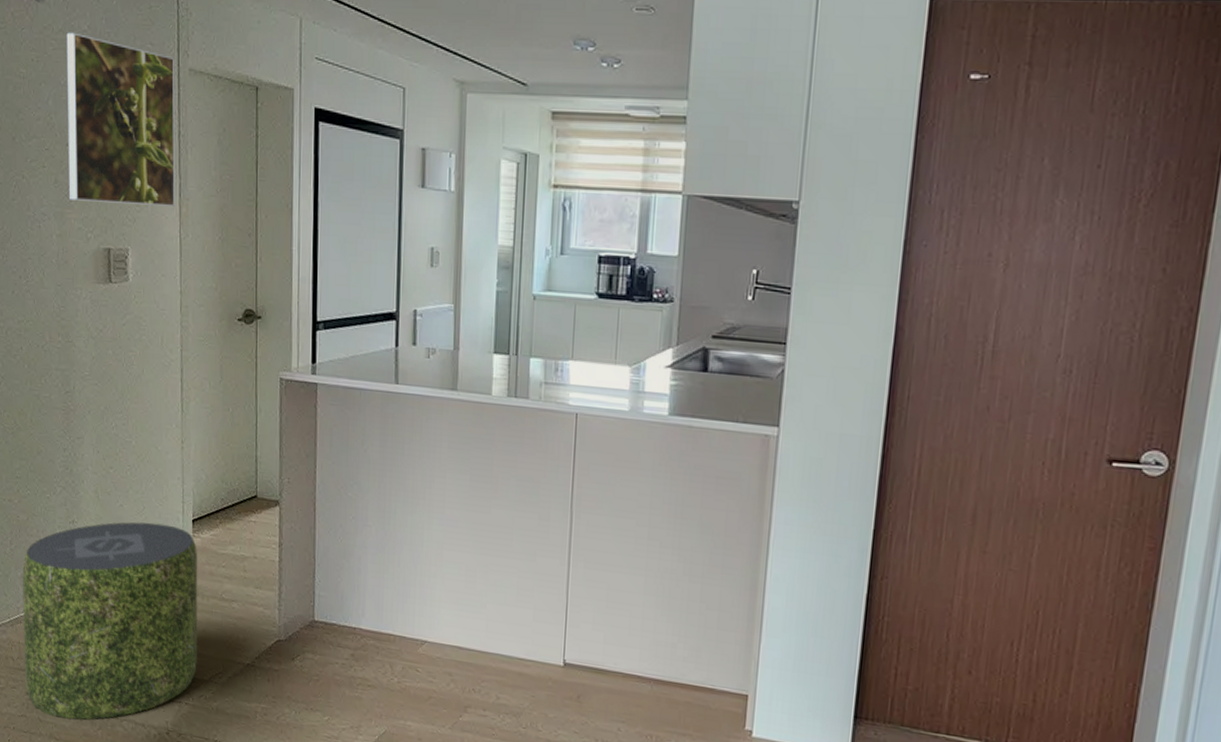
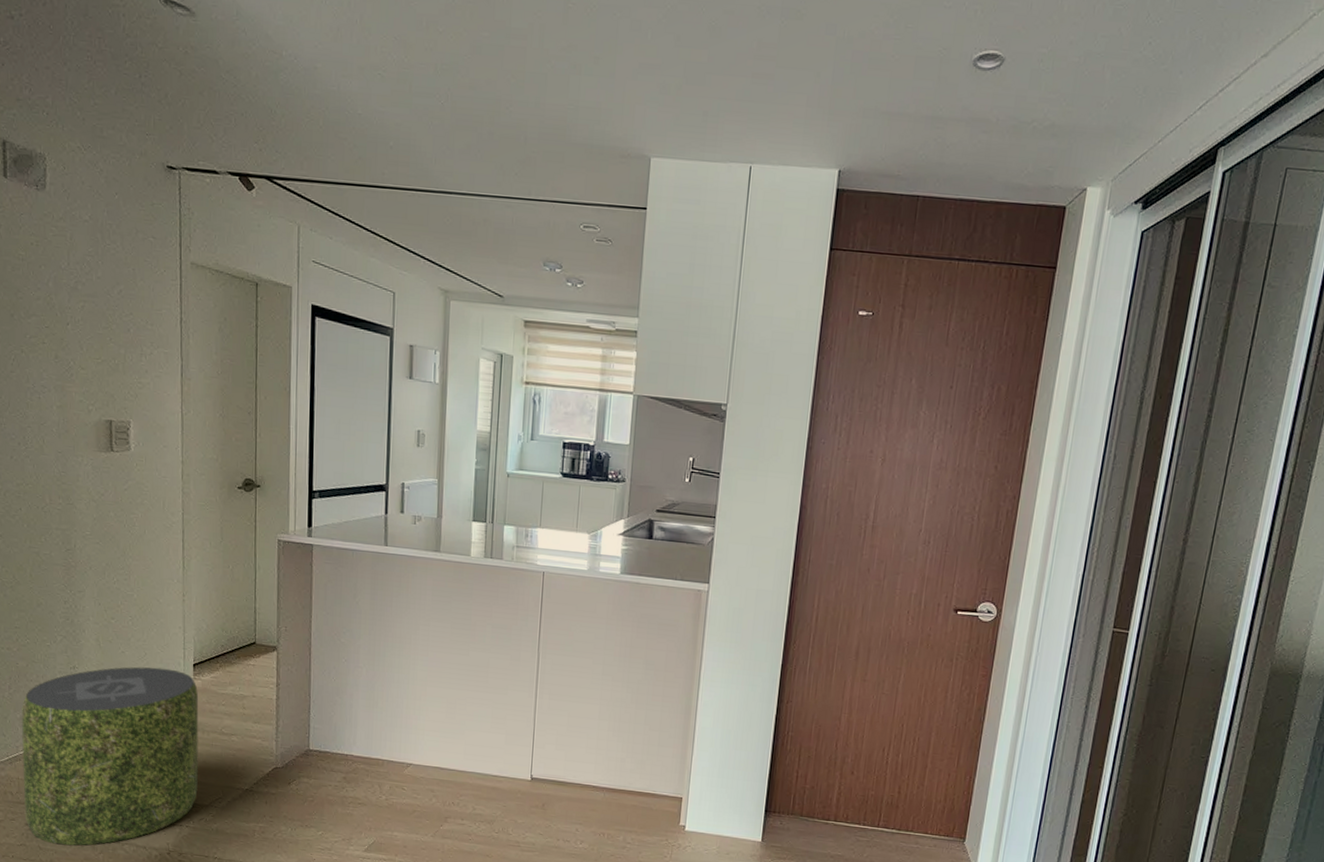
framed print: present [66,32,175,206] -> none [67,221,177,385]

